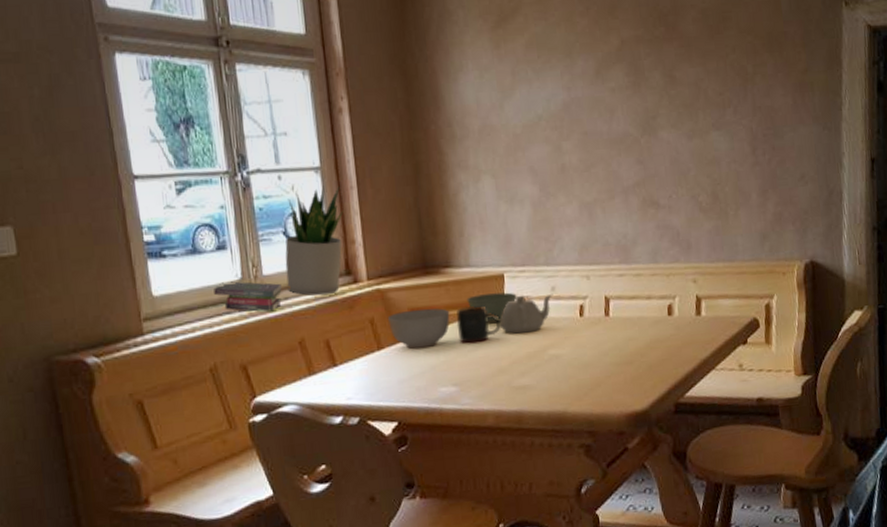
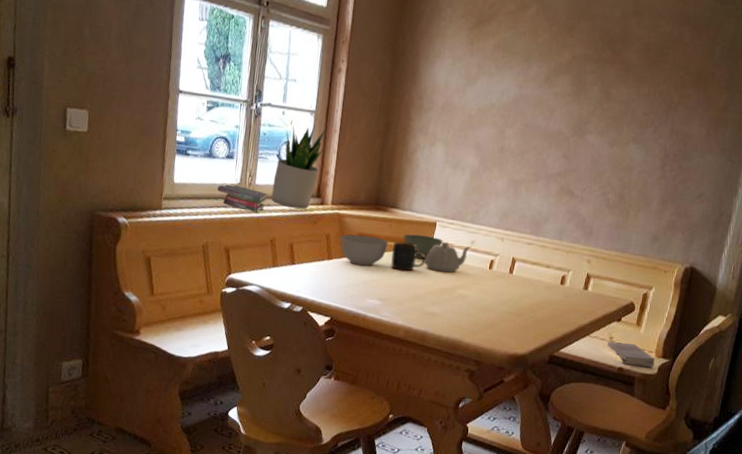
books: none [738,366,796,393] -> present [607,341,655,368]

